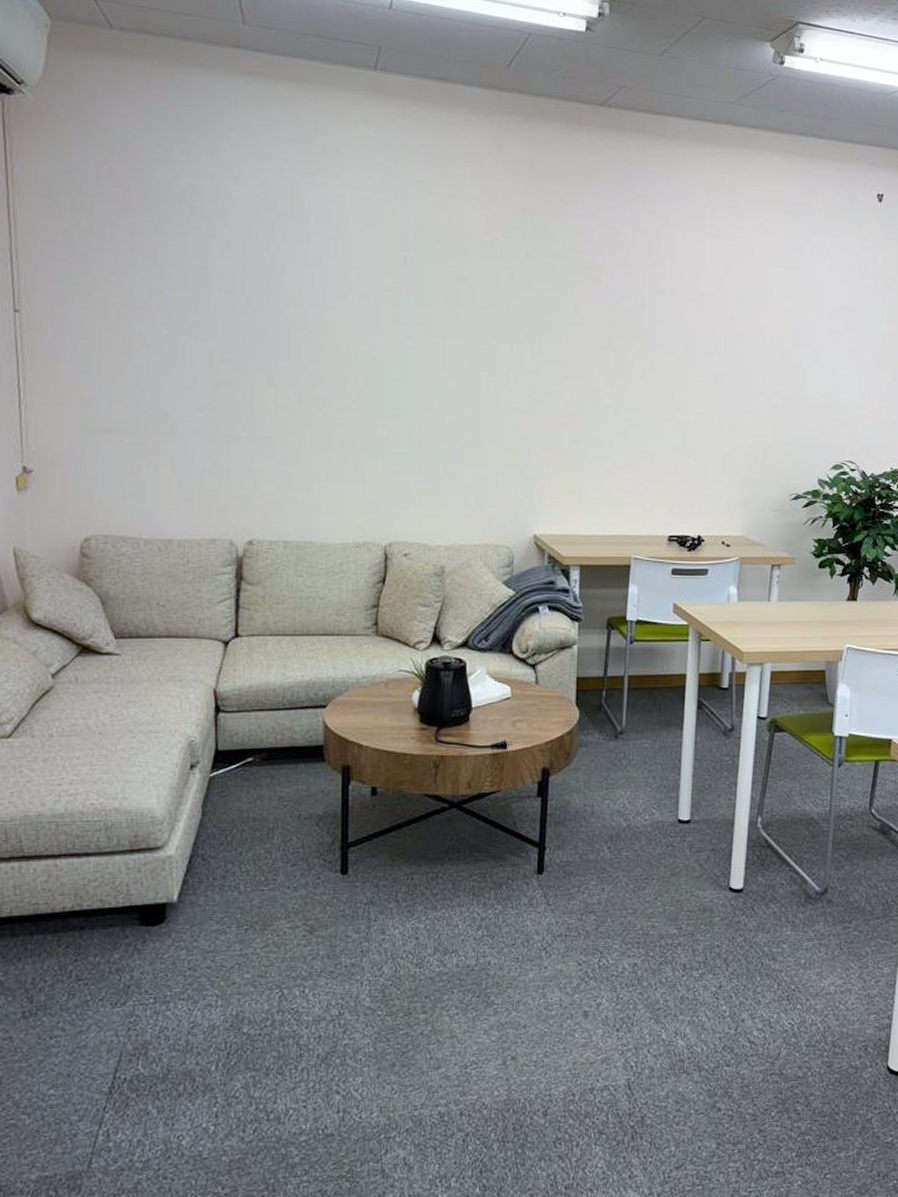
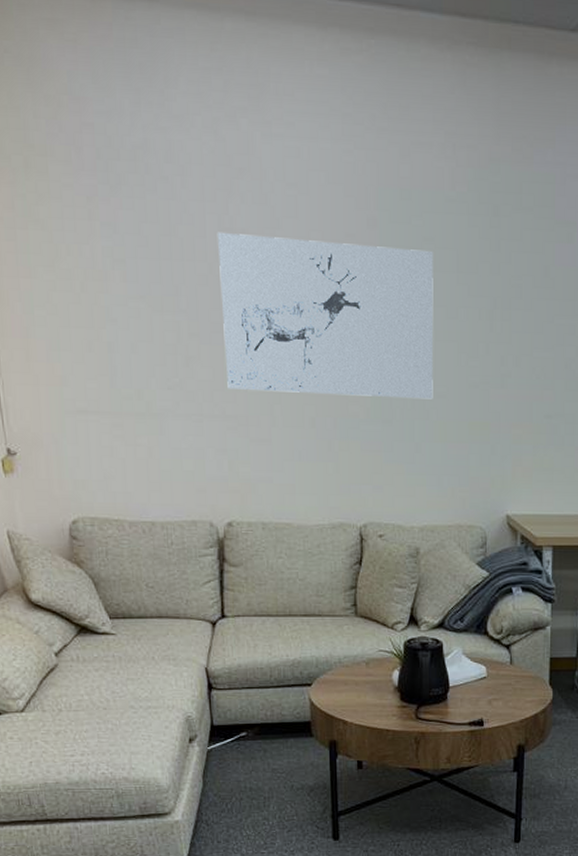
wall art: none [256,267,467,424] -> present [217,231,434,399]

